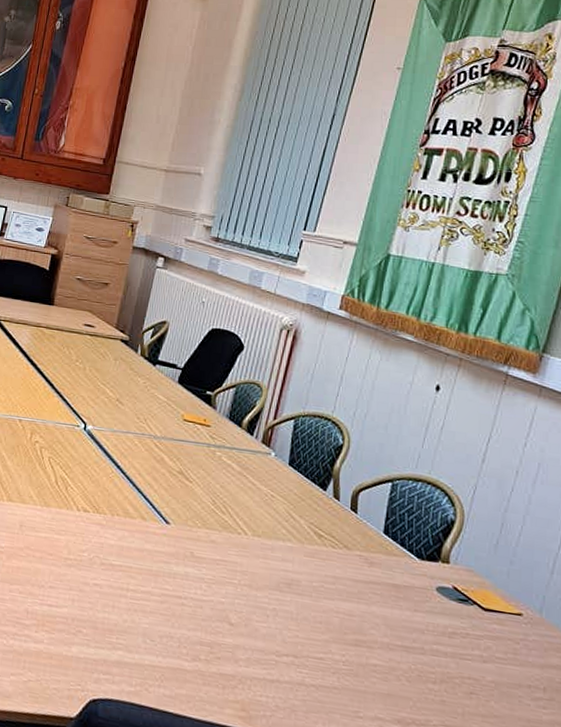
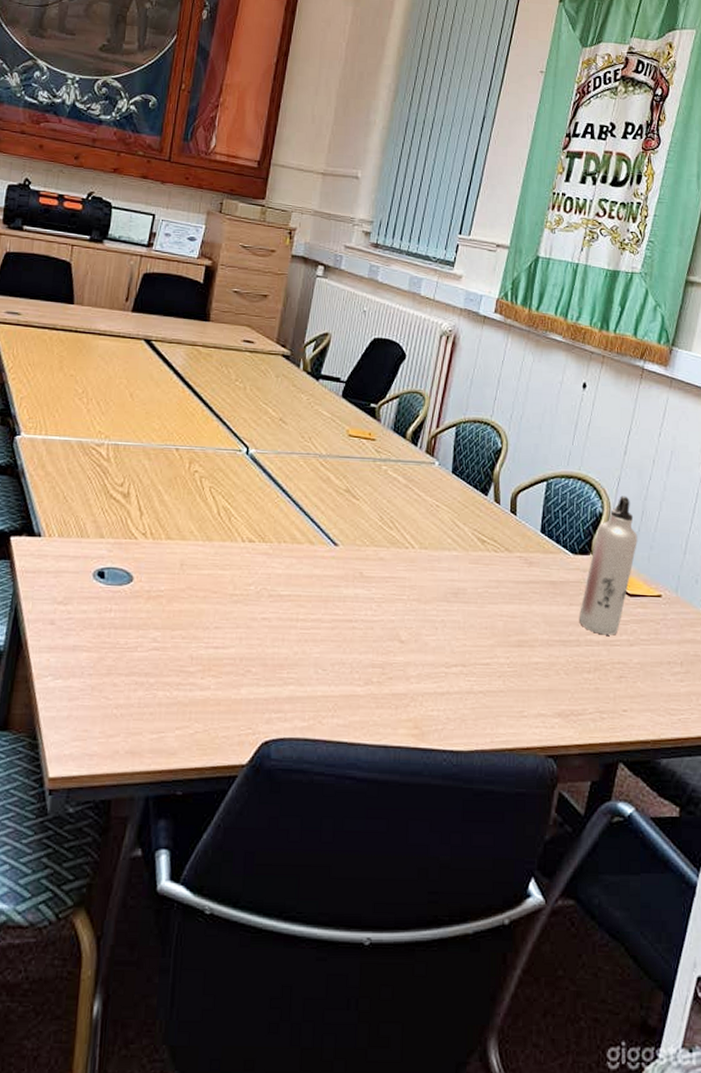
water bottle: none [424,505,495,649] -> present [578,496,638,635]

